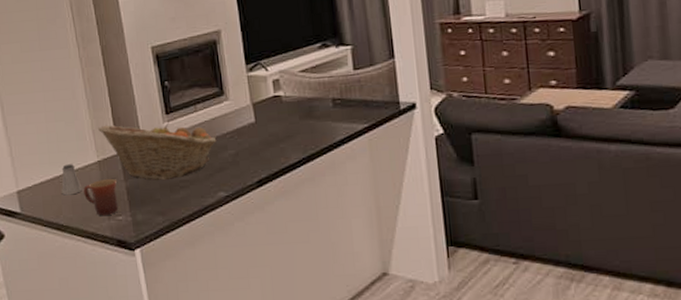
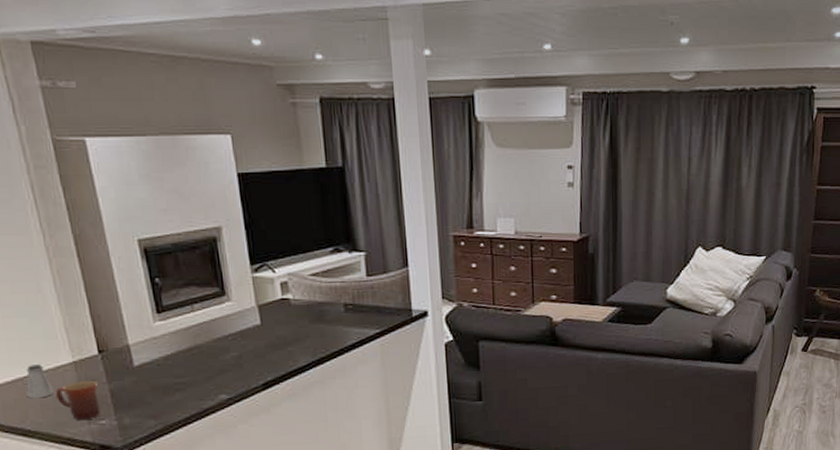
fruit basket: present [98,121,217,181] -> none [72,320,217,383]

